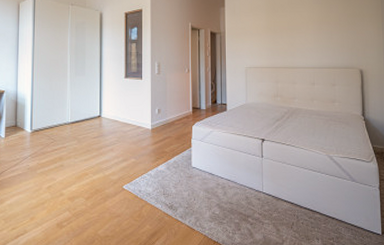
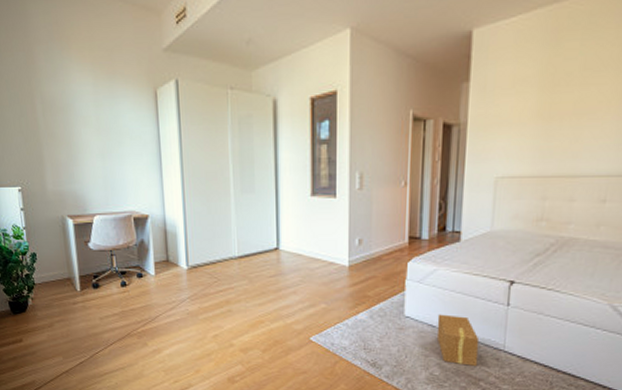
cardboard box: none [215,165,246,205] -> present [436,314,479,366]

